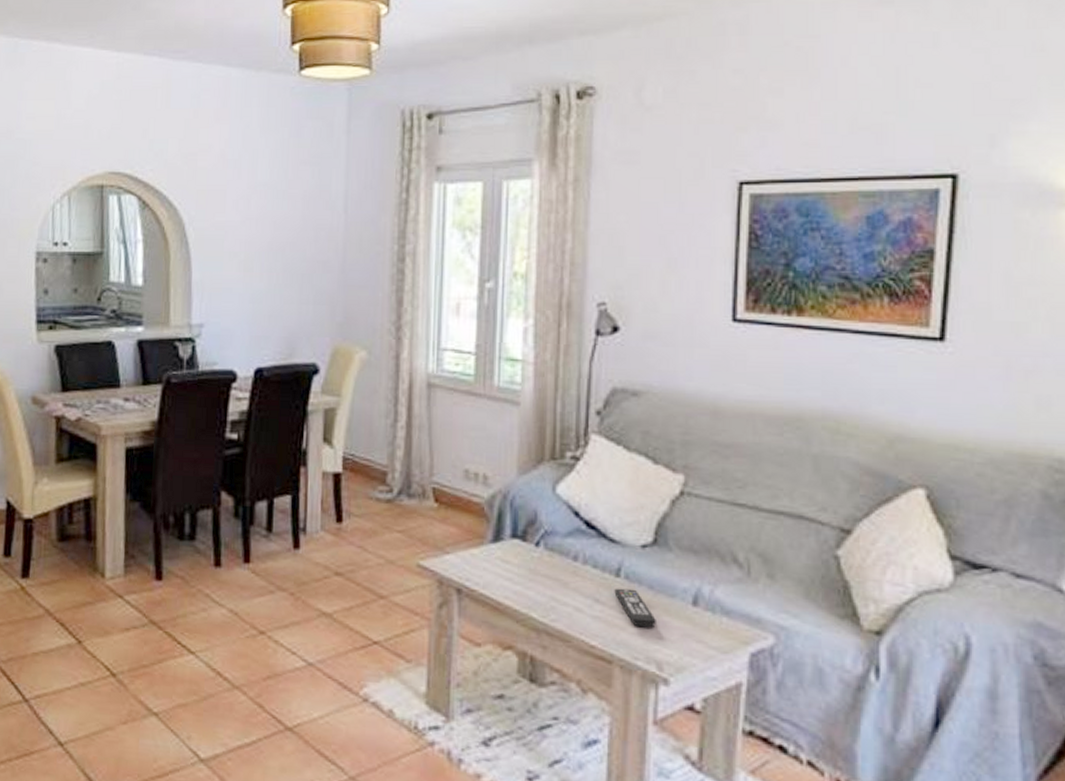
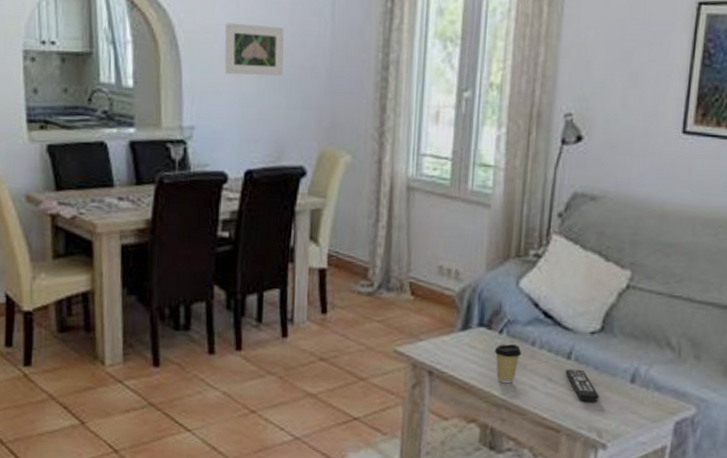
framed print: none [235,219,296,271] -> present [224,23,284,76]
coffee cup: none [530,558,563,605] -> present [494,344,522,384]

